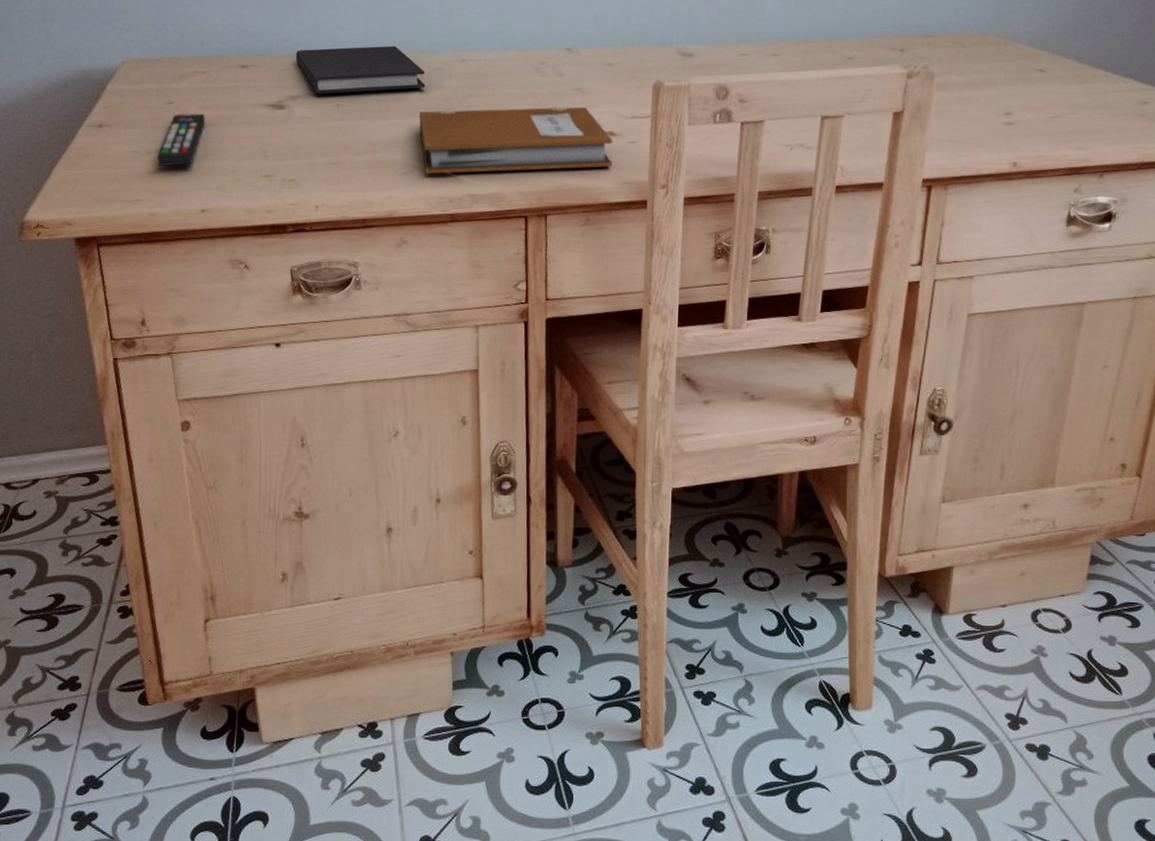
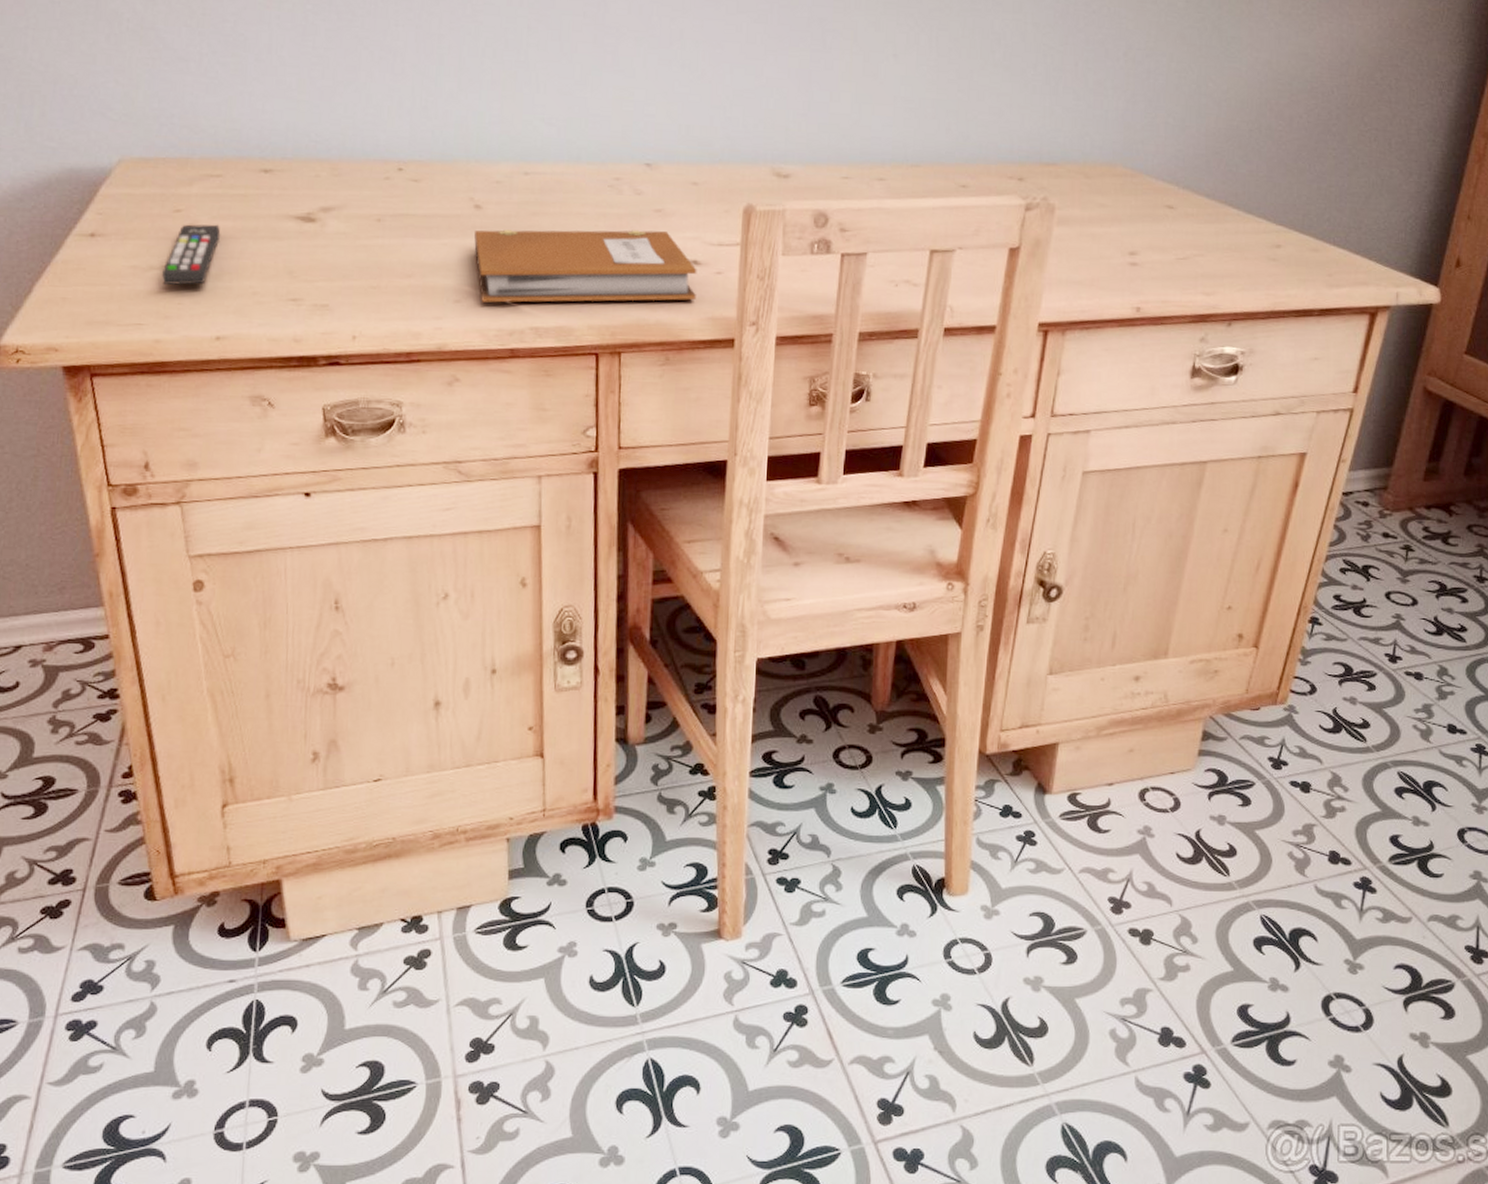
diary: present [295,45,426,94] -> none [328,152,482,207]

